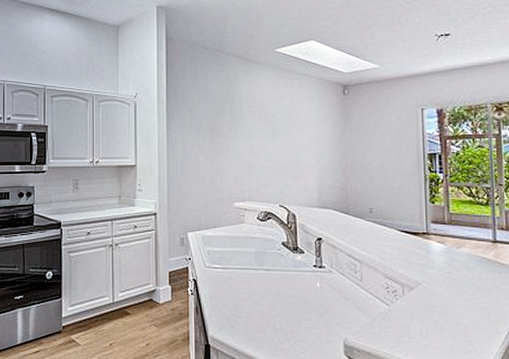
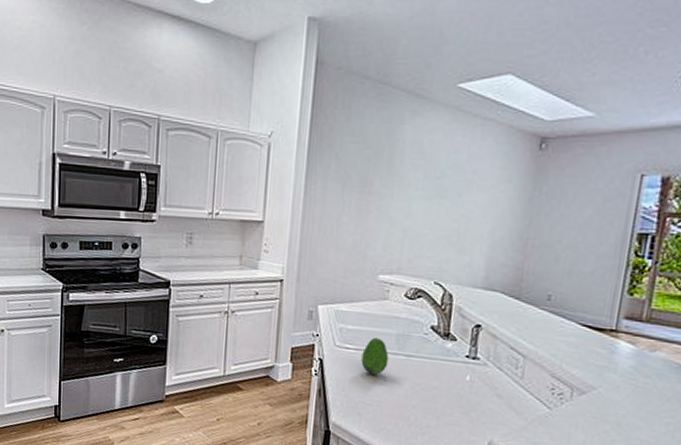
fruit: none [229,256,251,289] -> present [361,337,389,375]

